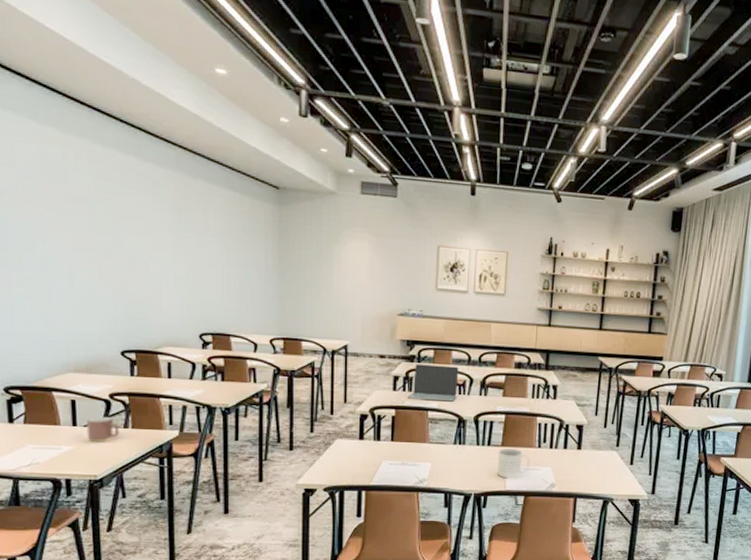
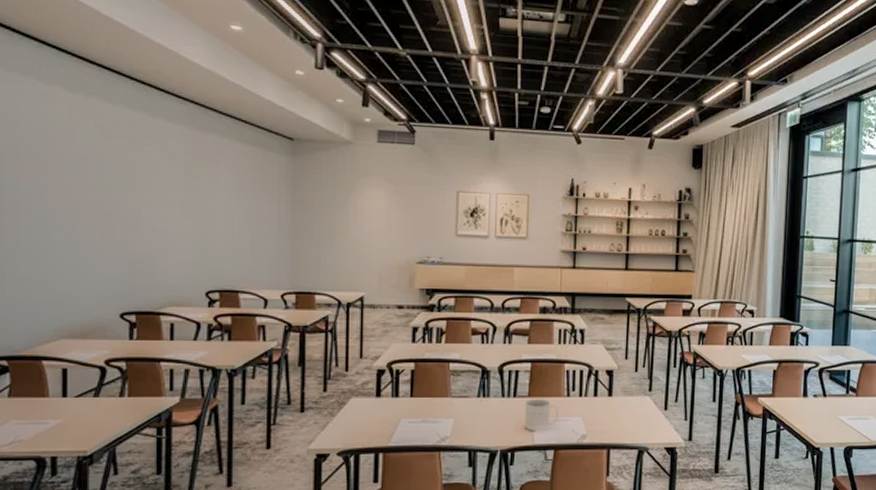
mug: present [86,417,120,442] -> none [78,386,114,414]
laptop: present [407,364,459,402] -> none [427,313,482,352]

